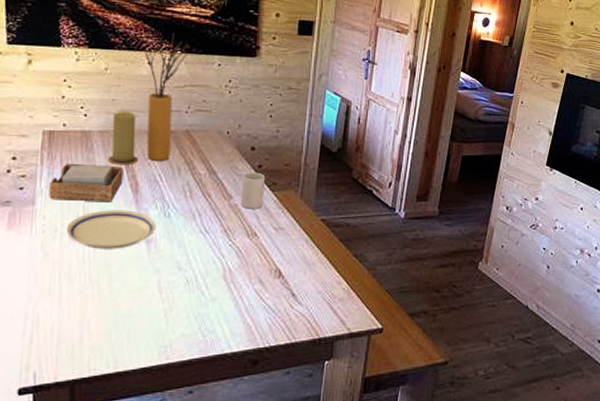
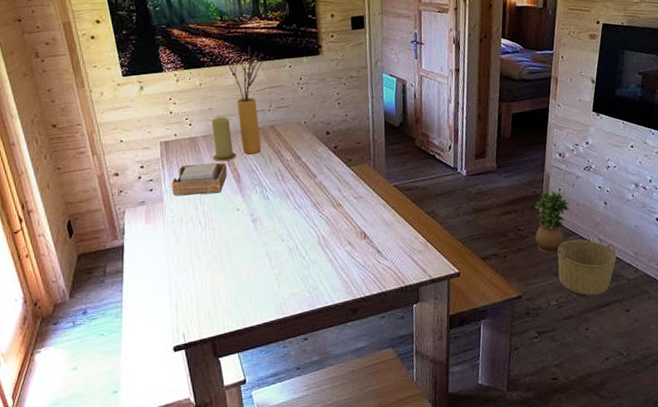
plate: present [66,210,157,249] -> none [189,197,259,231]
cup: present [241,172,266,209] -> none [322,152,343,184]
potted plant: none [469,247,511,318] -> present [534,191,570,254]
basket: none [490,303,553,369] -> present [557,239,617,296]

